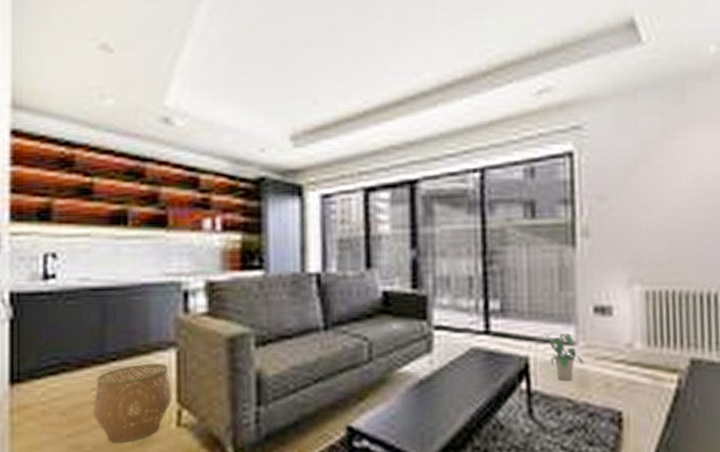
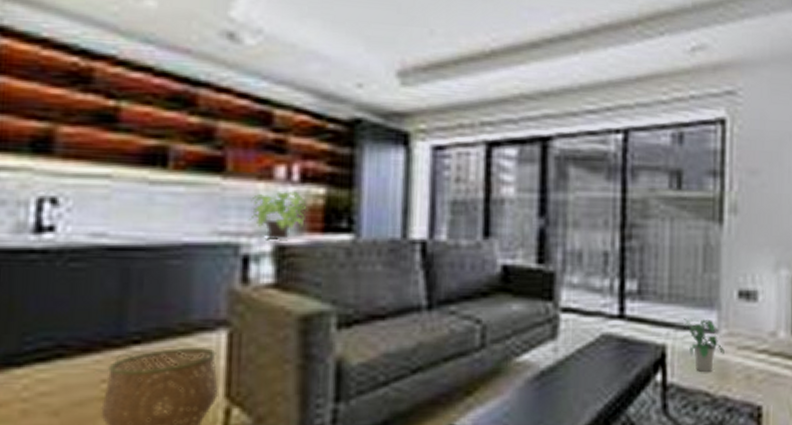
plant: none [186,238,227,277] -> present [248,191,306,240]

